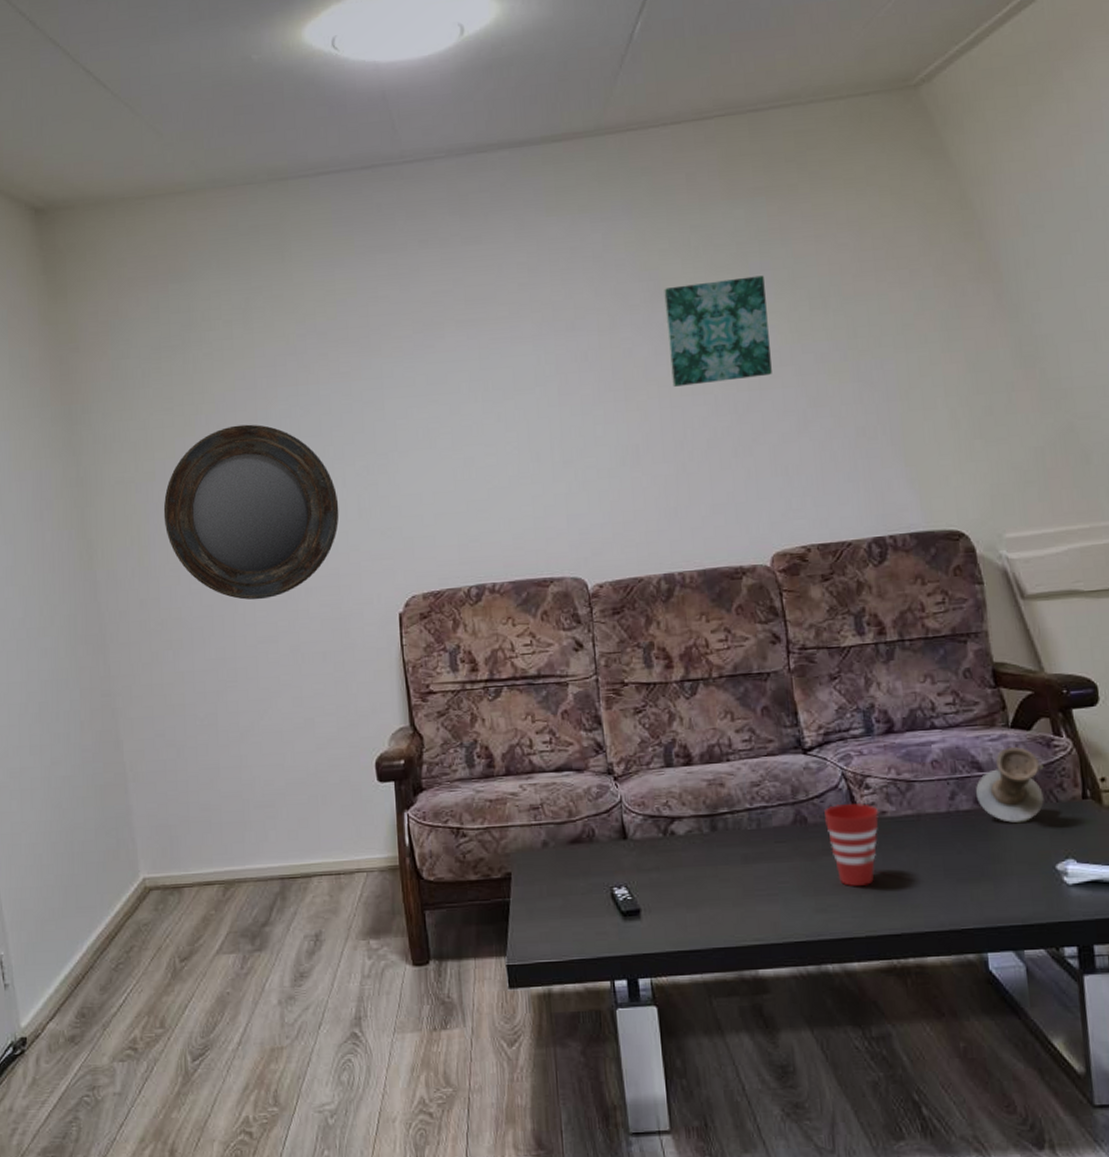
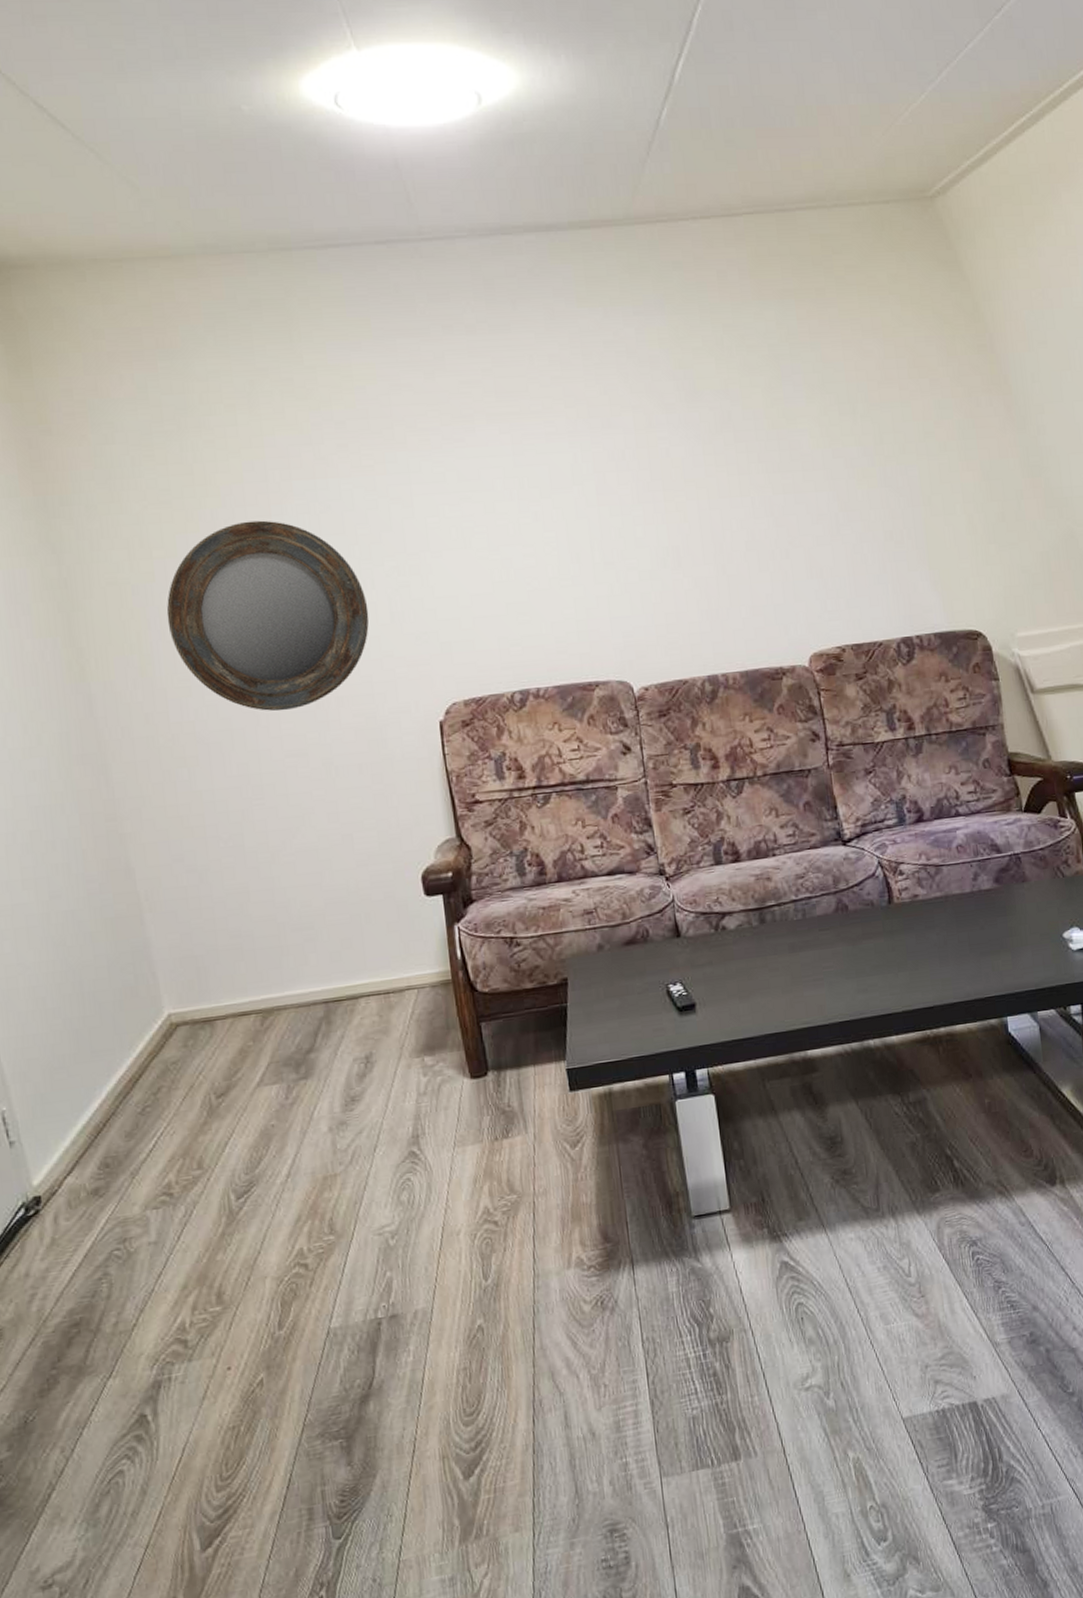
wall art: present [664,275,772,387] -> none [699,379,805,488]
cup: present [824,803,879,886] -> none [863,889,912,966]
plant pot: present [975,747,1044,824] -> none [994,829,1053,899]

